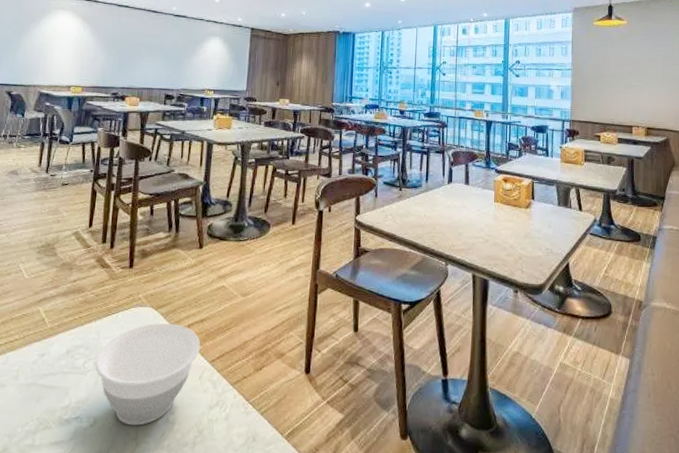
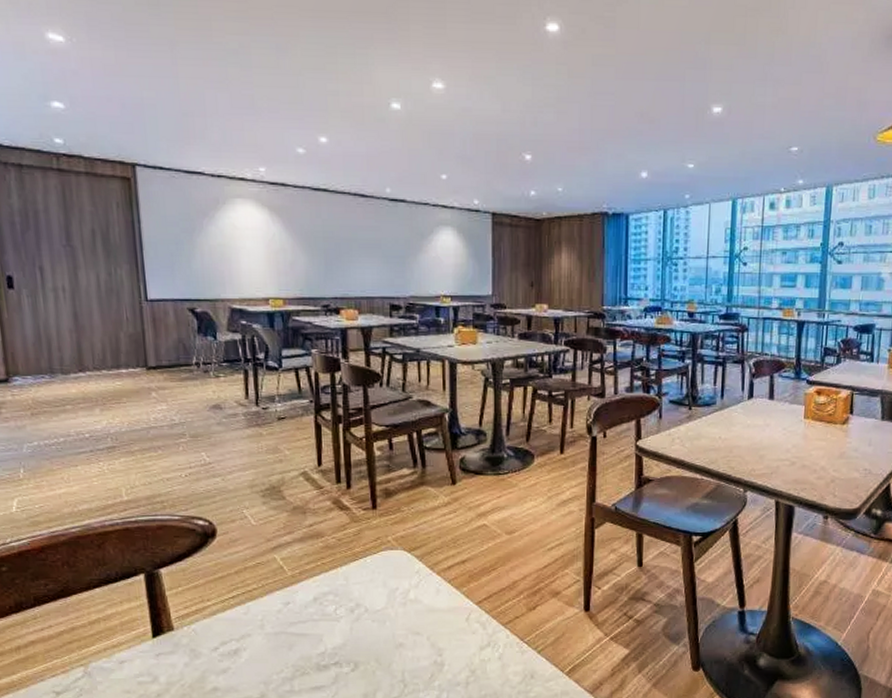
bowl: present [95,322,201,426] -> none [347,565,465,669]

